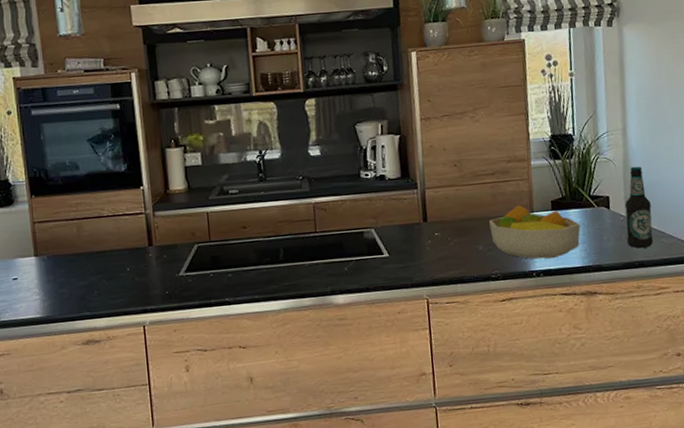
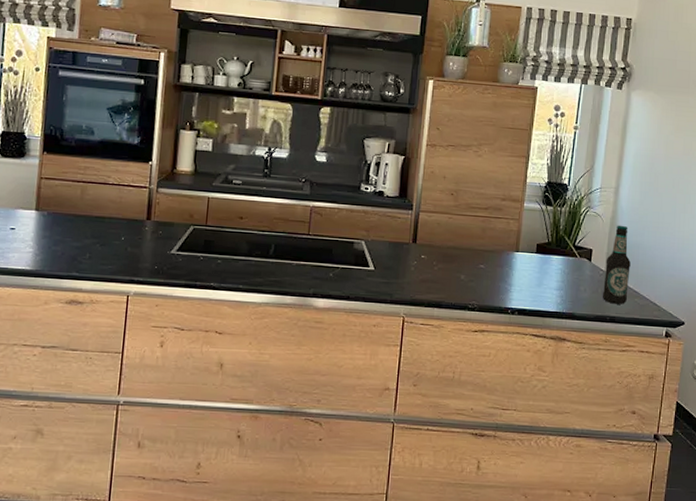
fruit bowl: present [489,205,581,259] -> none [474,242,561,300]

